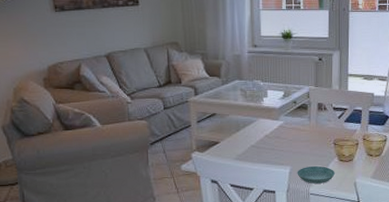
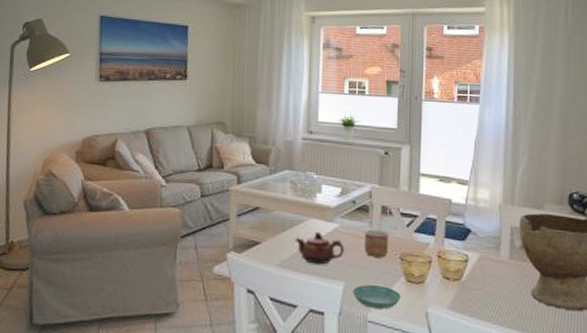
teapot: none [248,128,289,155] -> present [295,231,344,265]
mug: none [304,123,324,145] -> present [364,229,388,258]

